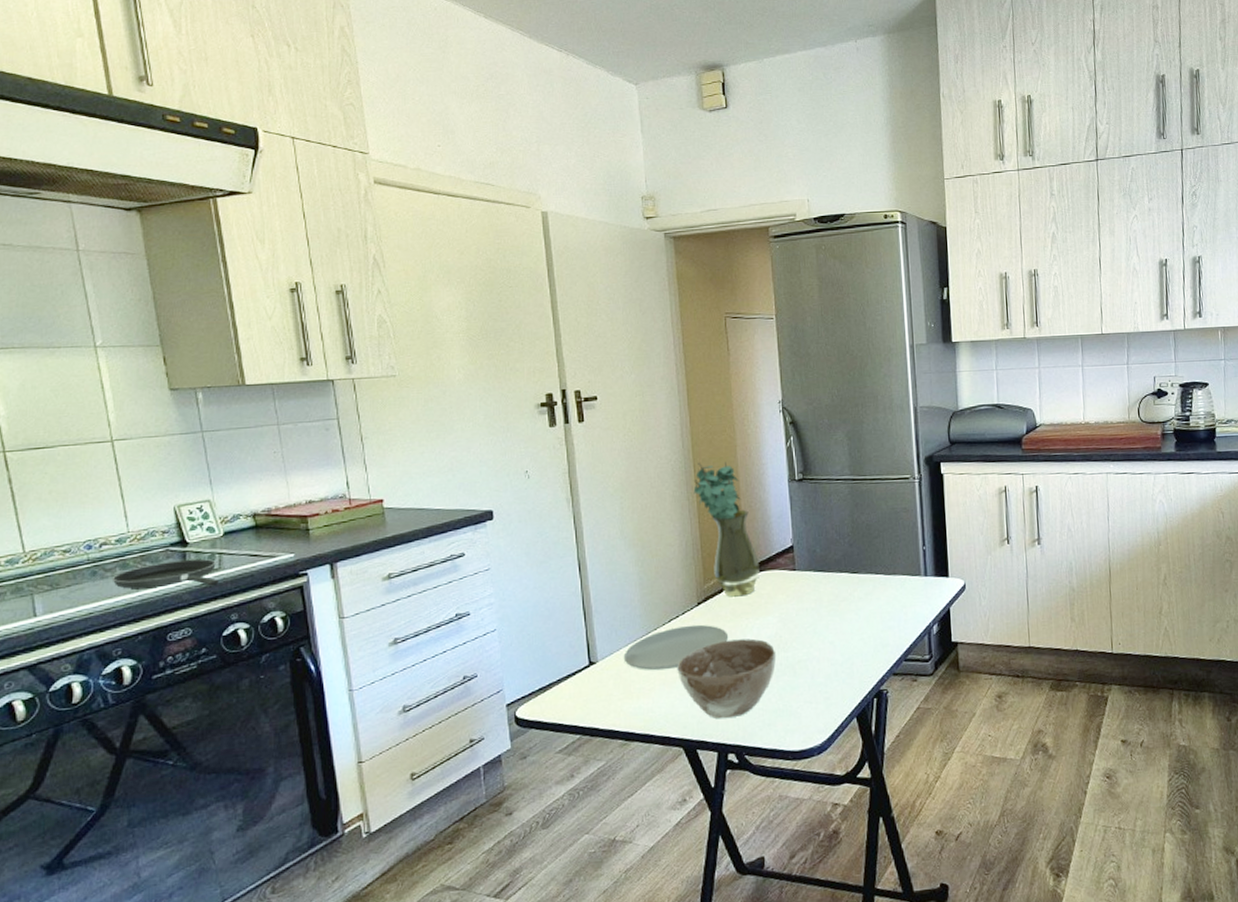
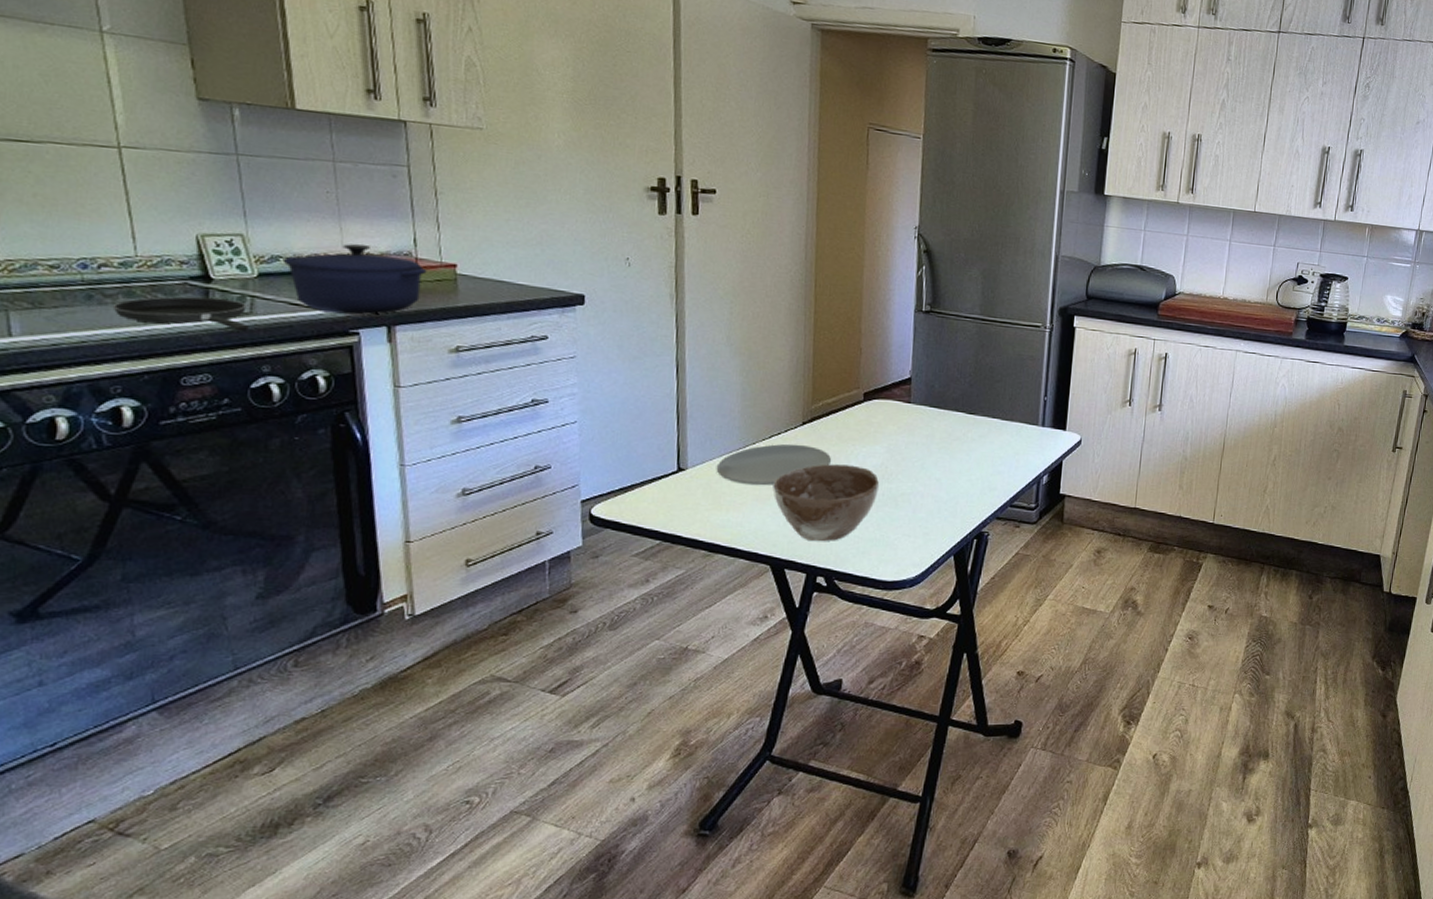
cooking pot: none [243,493,359,559] -> present [284,243,427,314]
vase: present [693,462,759,597] -> none [811,277,873,422]

